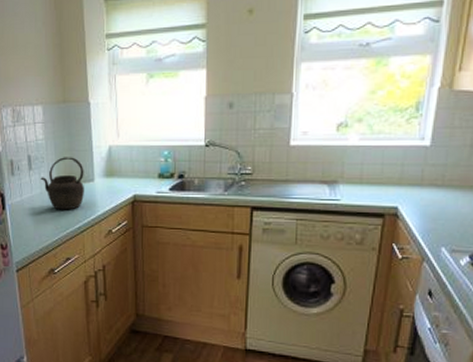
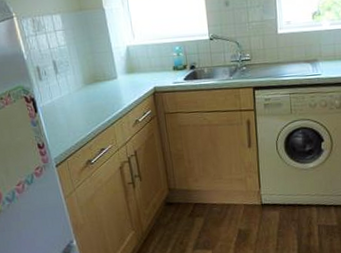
kettle: present [40,157,84,210] -> none [67,59,110,107]

